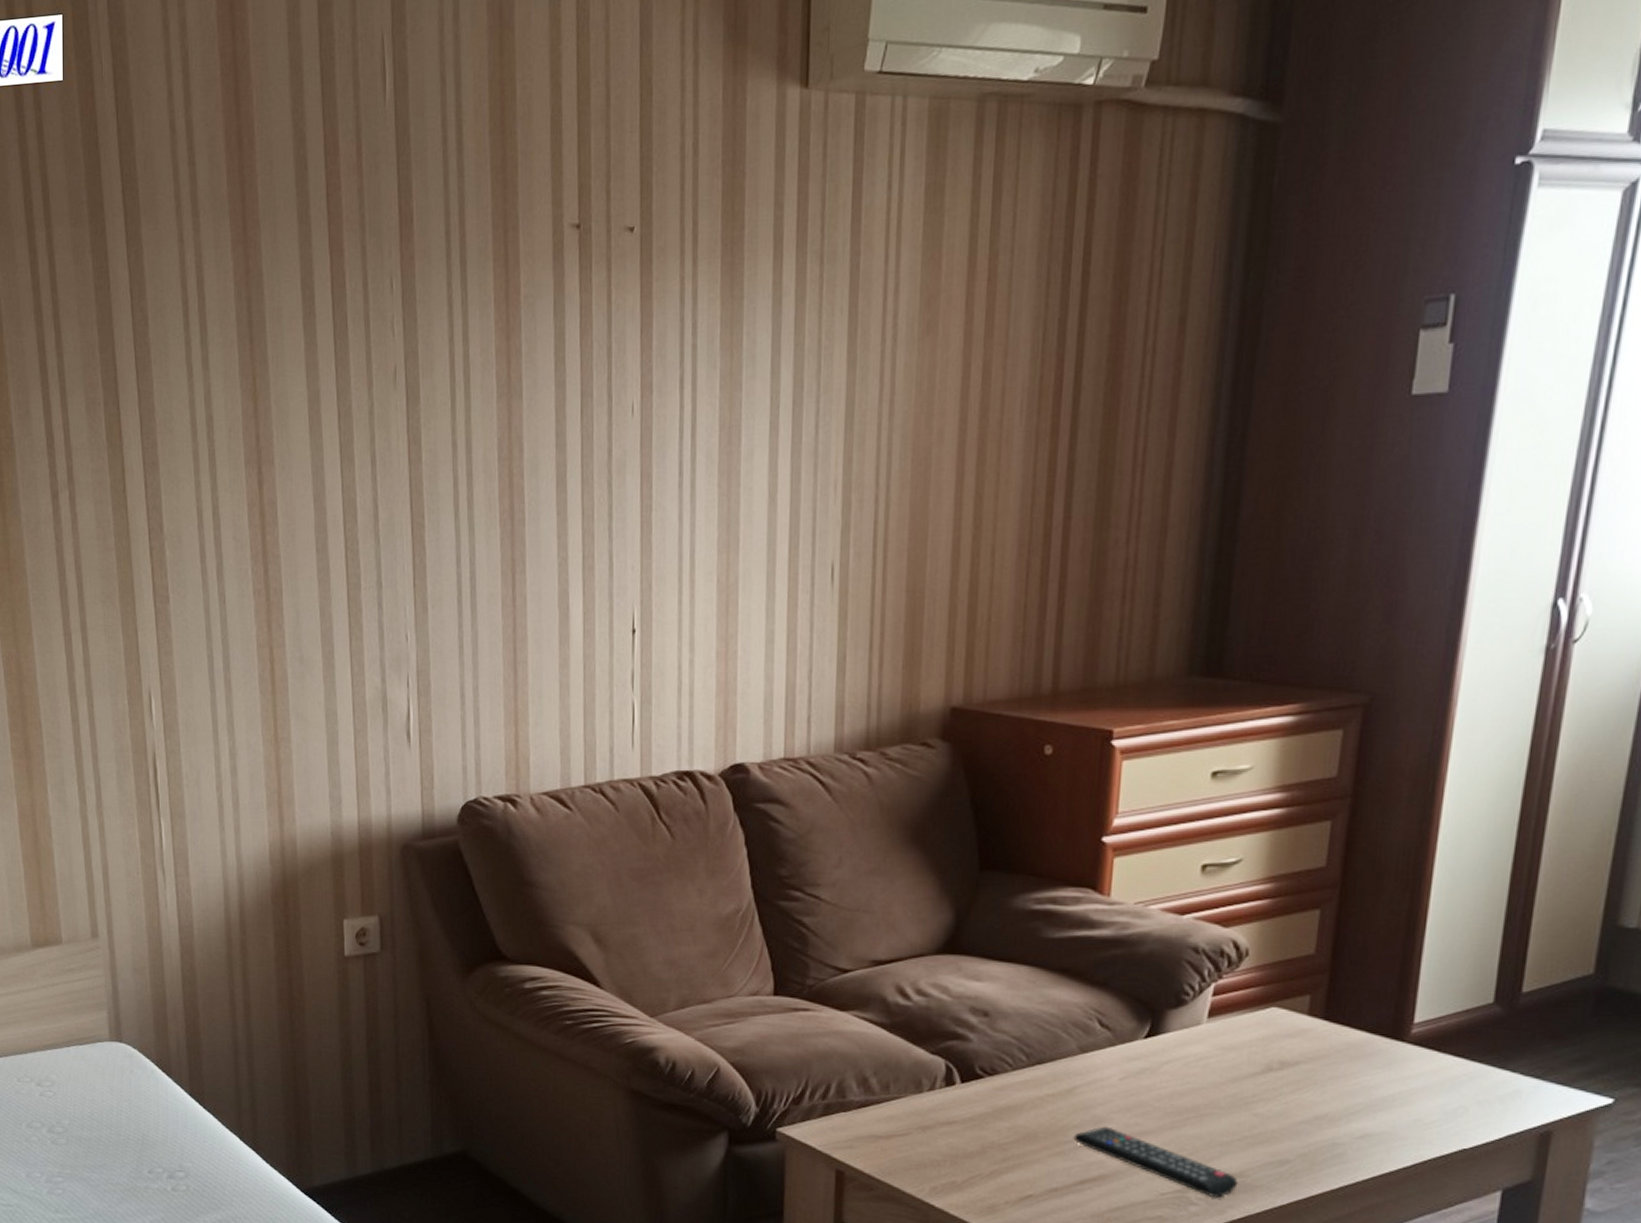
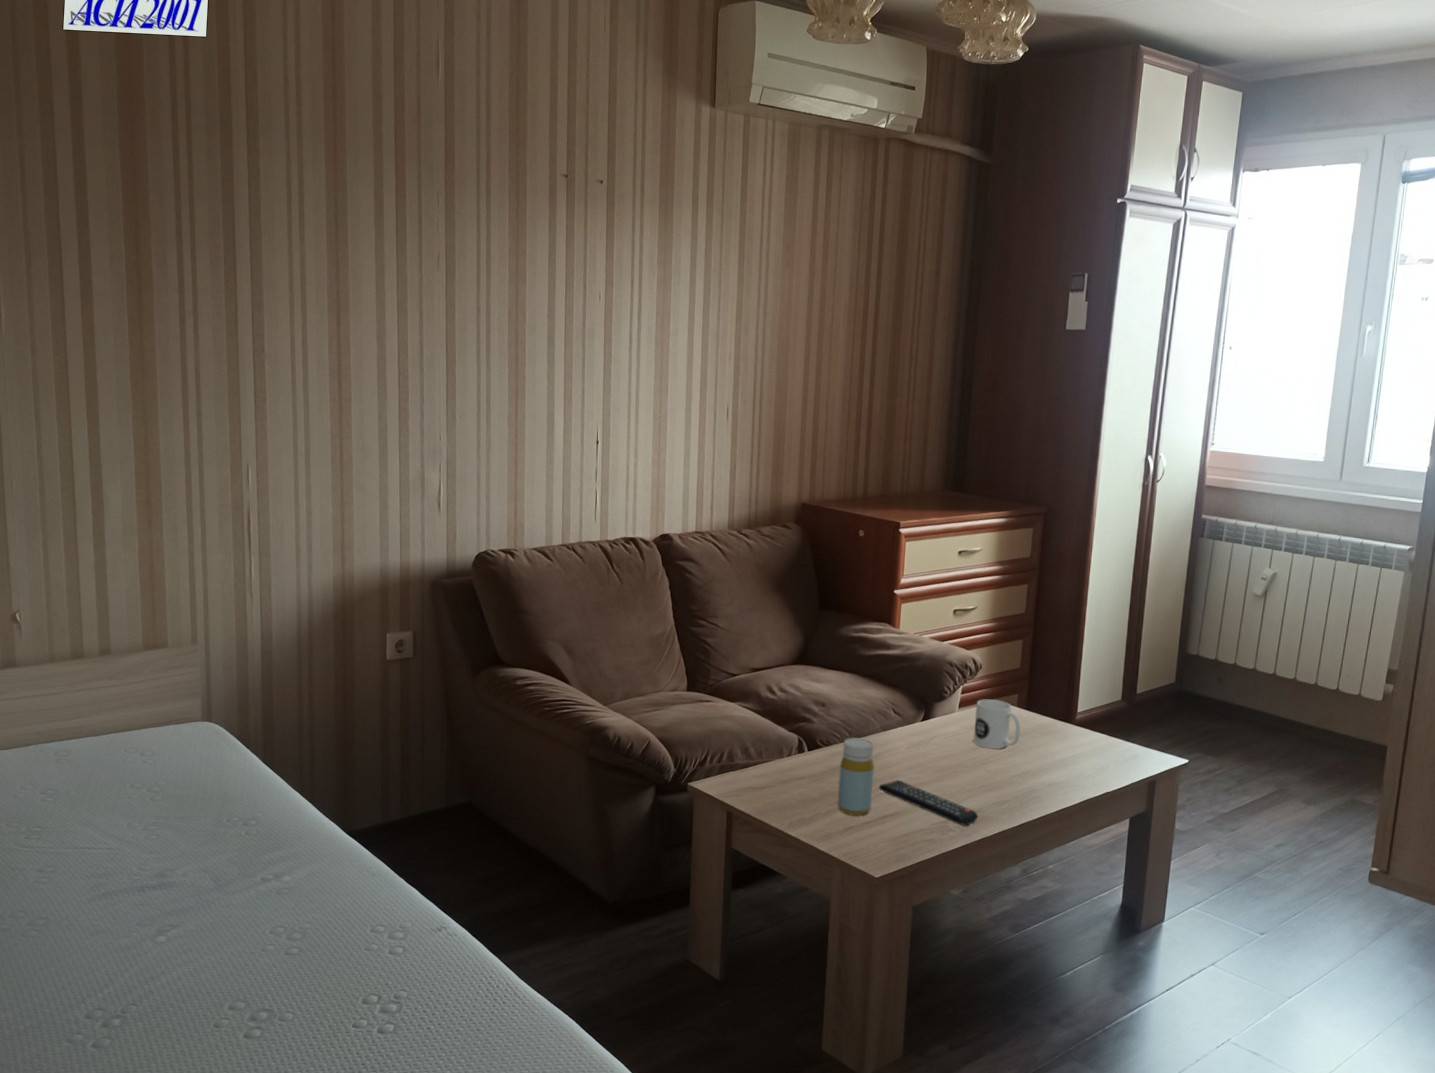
bottle: none [1008,1063,1069,1180] -> present [838,737,875,816]
mug: none [1231,1002,1314,1081] -> present [973,699,1021,749]

